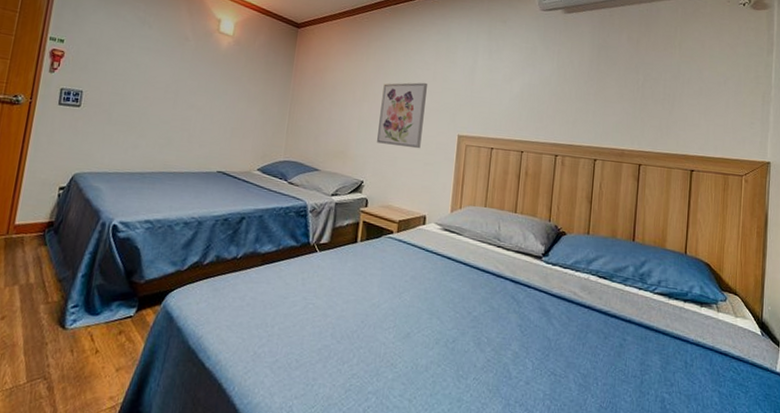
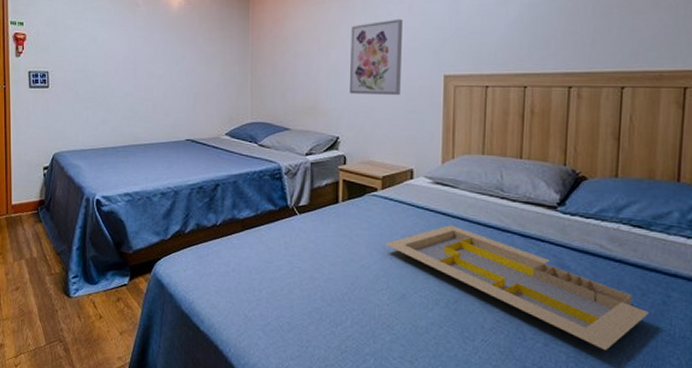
serving tray: none [395,268,610,388] -> present [385,225,650,350]

